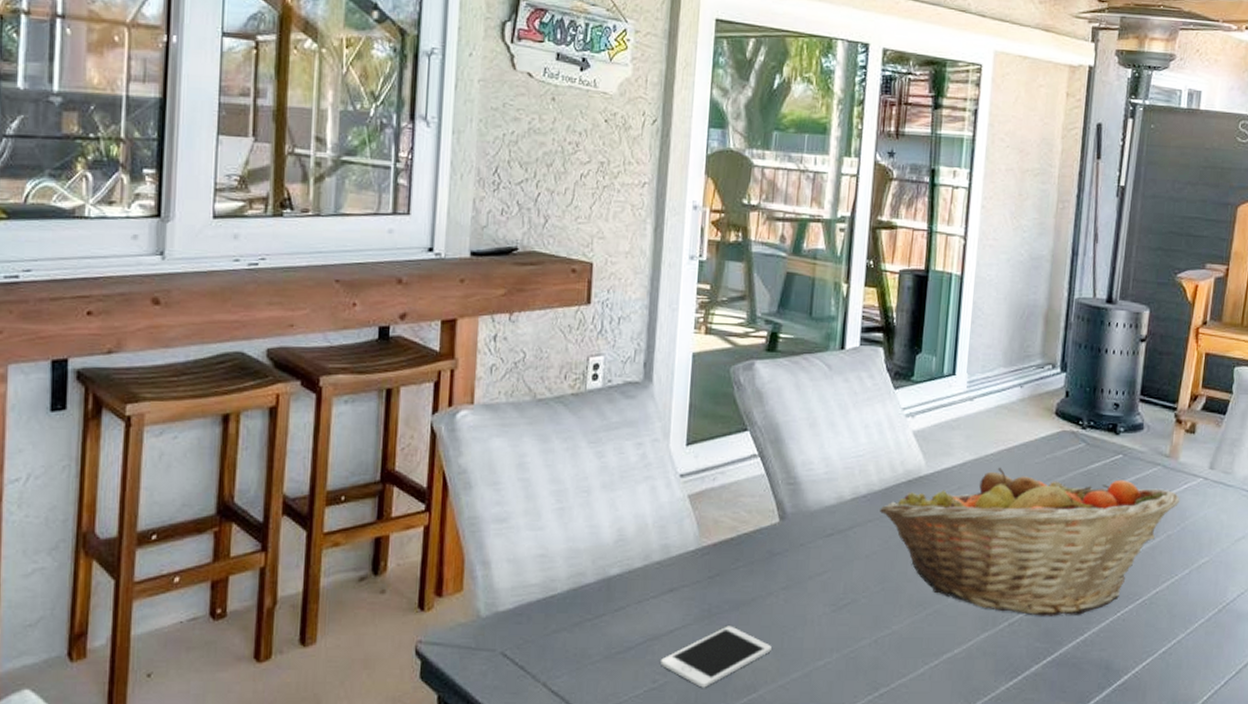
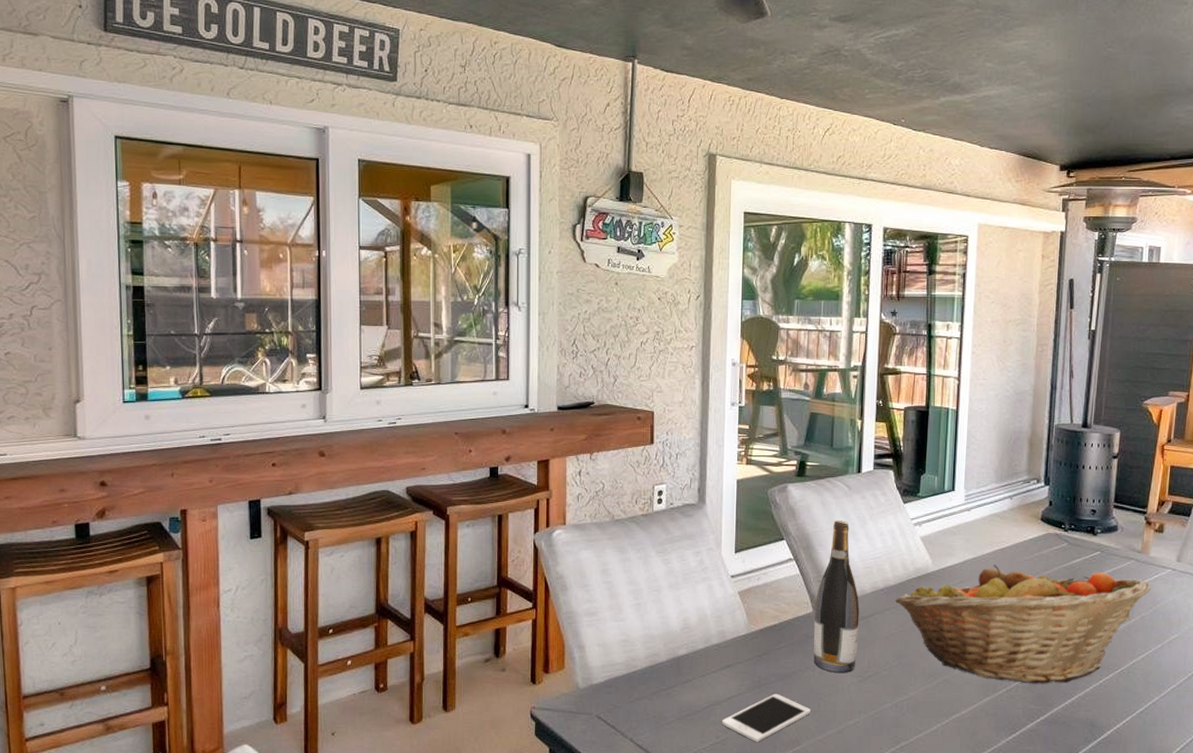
wine bottle: none [777,408,837,601] -> present [813,520,860,674]

